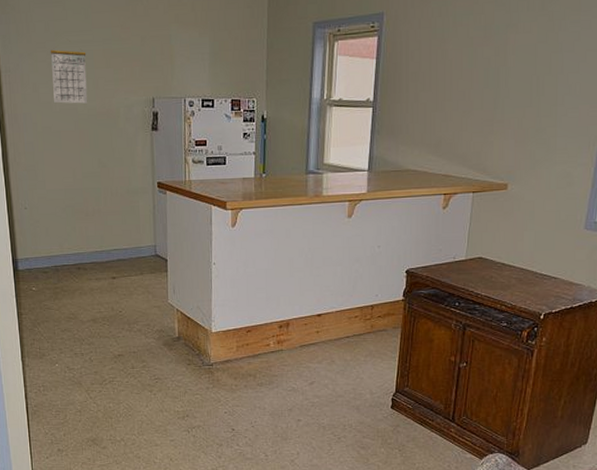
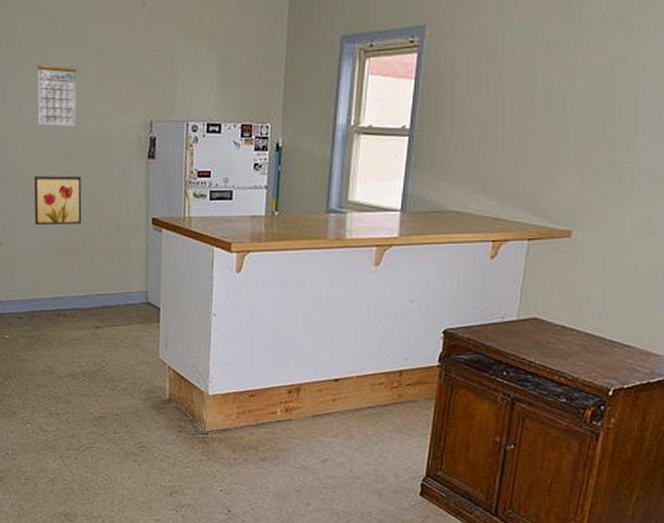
wall art: none [52,147,96,190] -> present [34,175,82,225]

